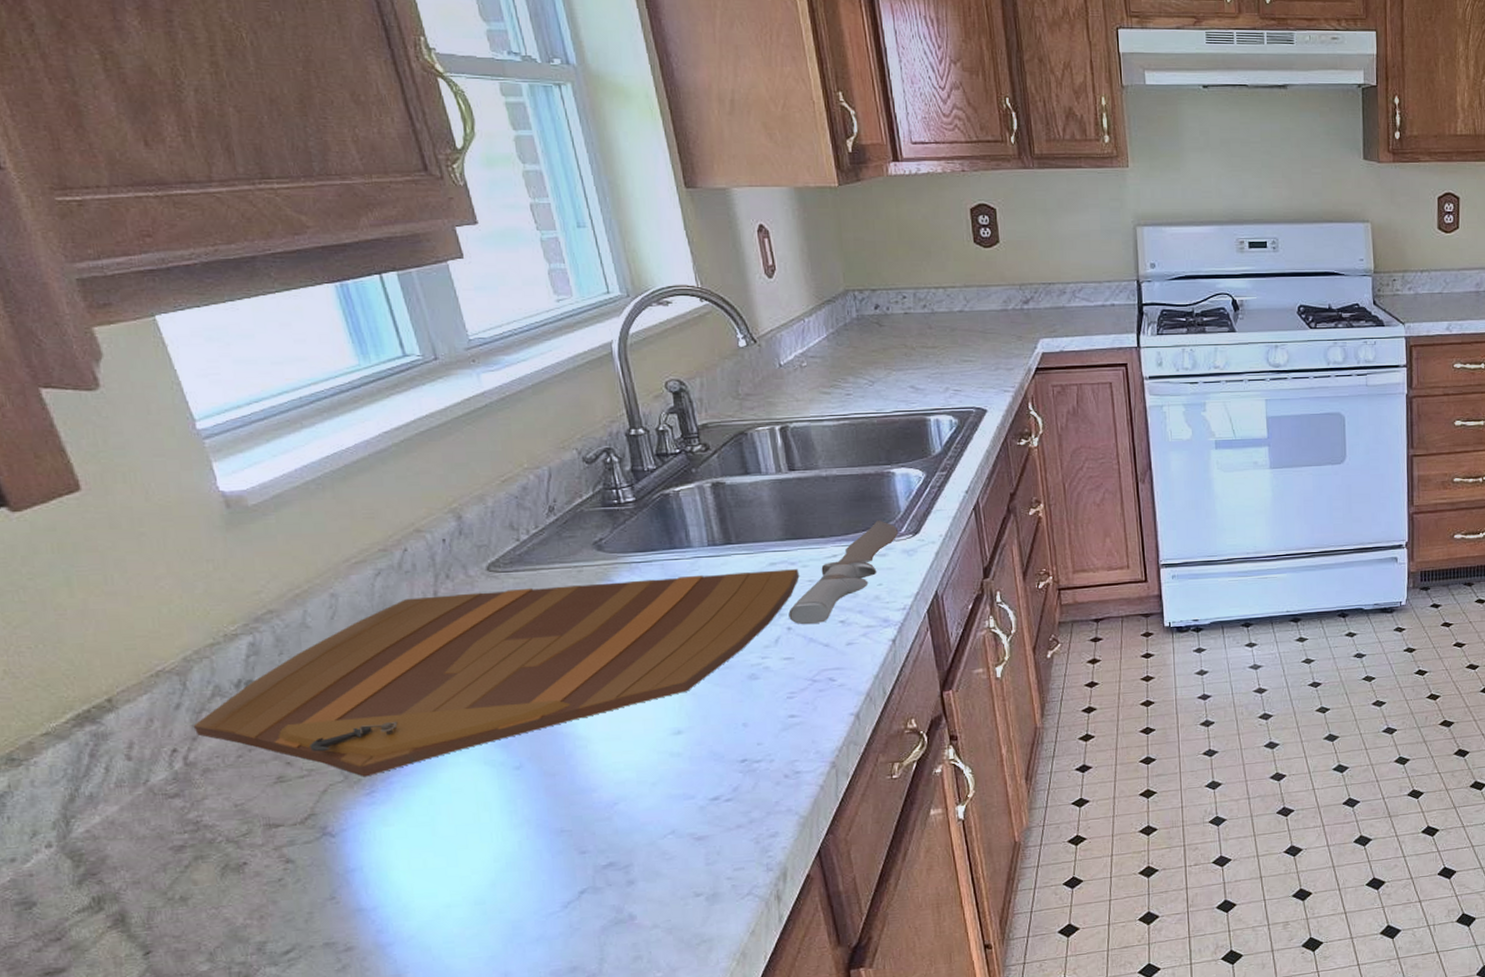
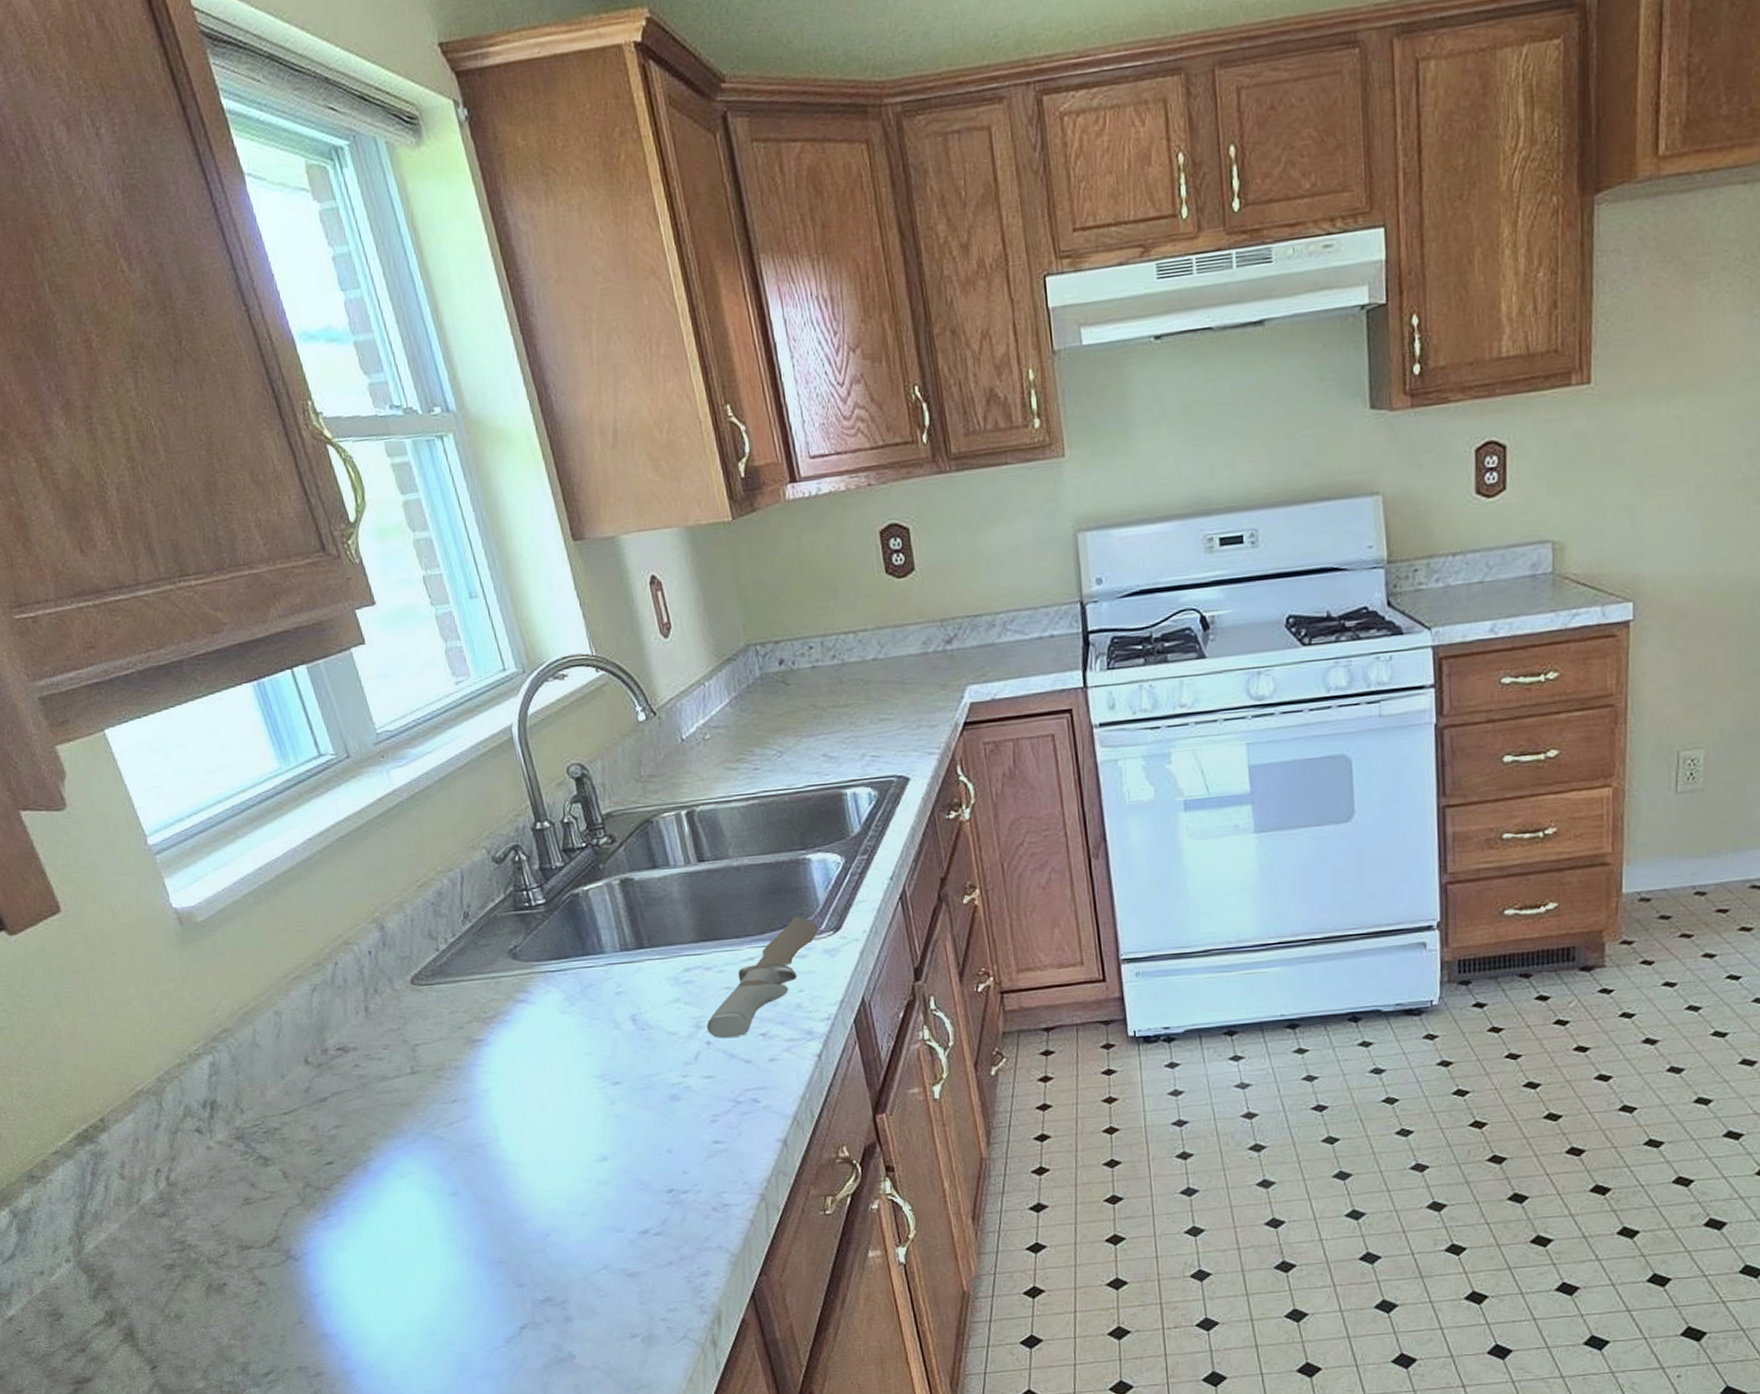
cutting board: present [193,569,800,777] -> none [171,975,716,1201]

